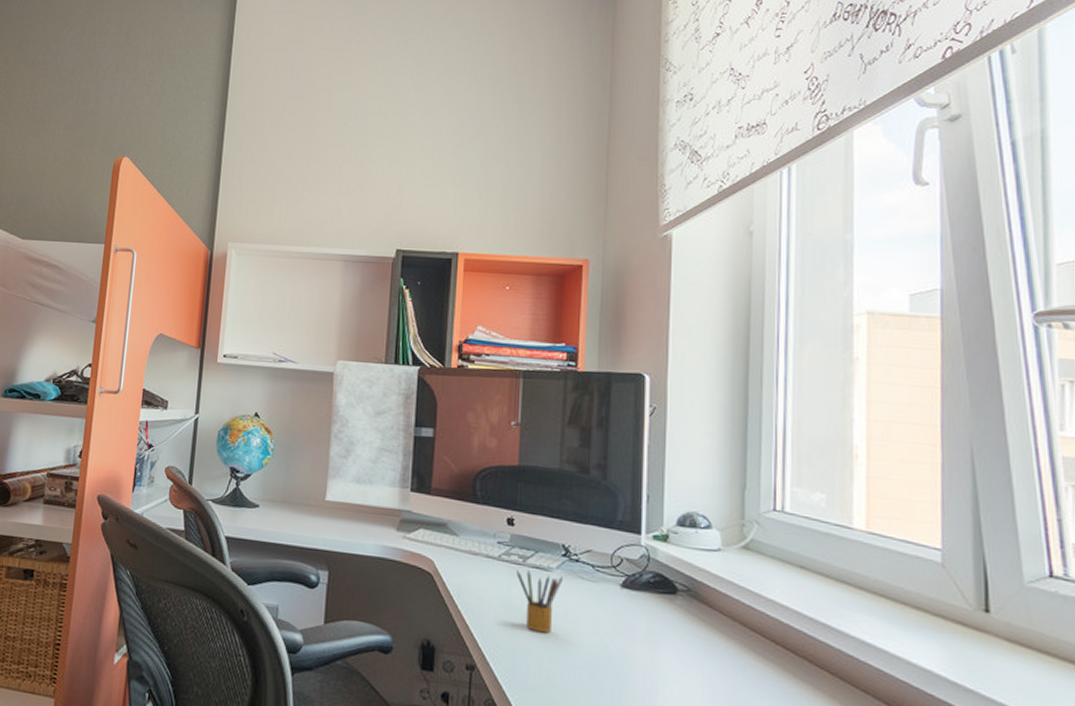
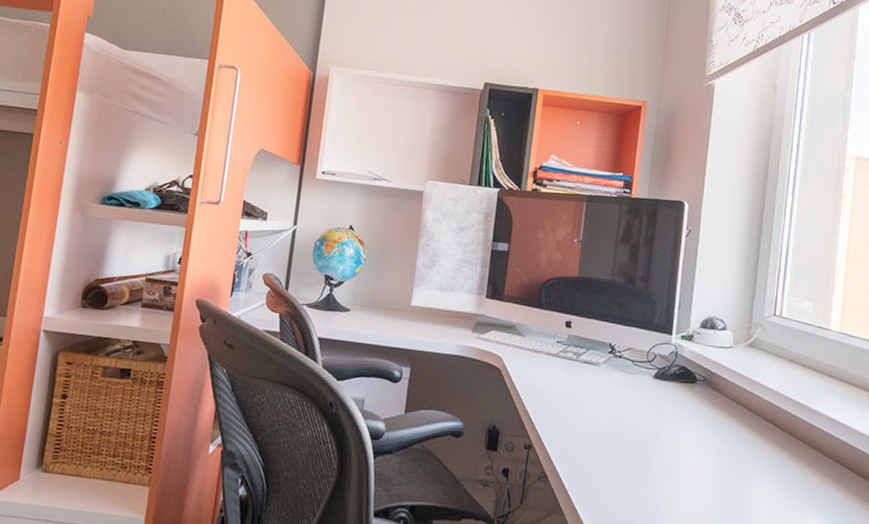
pencil box: present [517,569,562,634] -> none [571,364,608,417]

